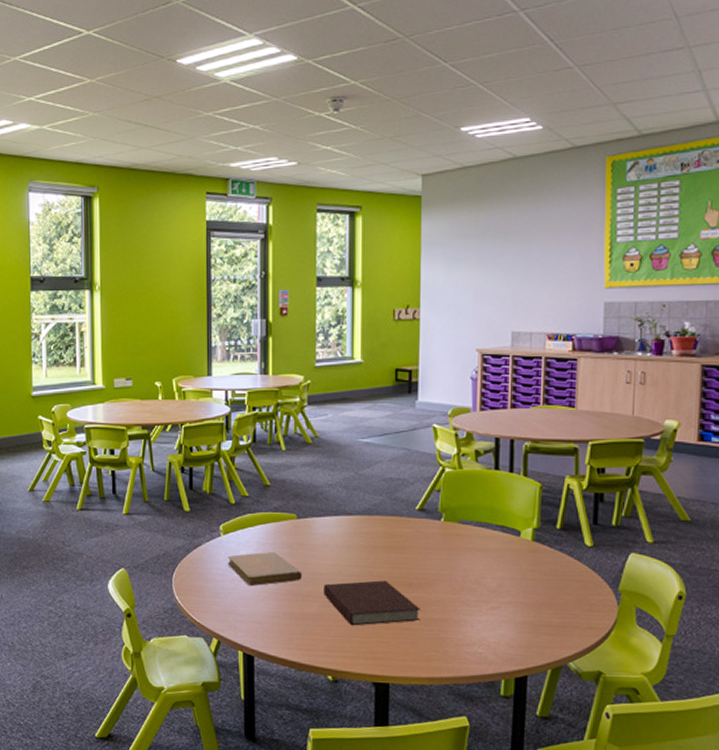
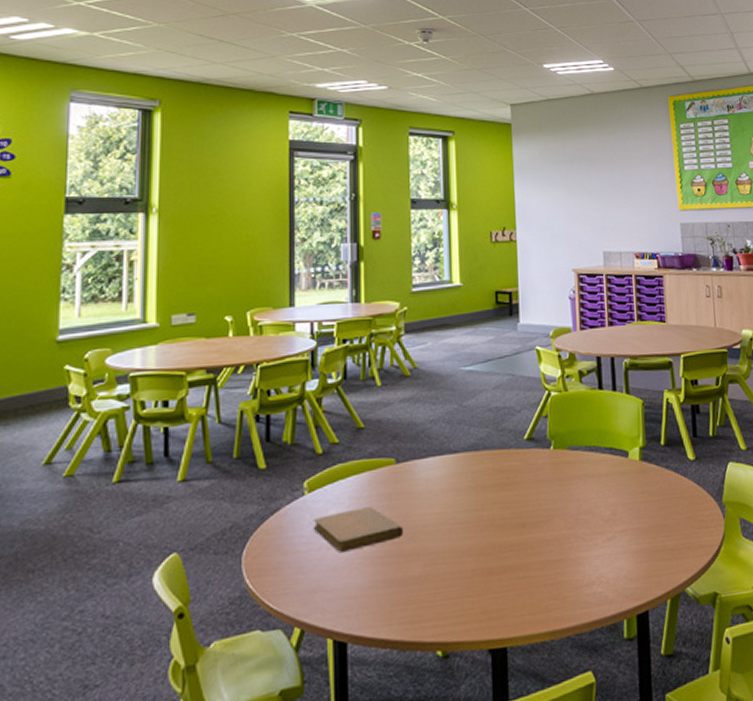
notebook: present [324,580,420,626] -> none [429,524,536,584]

